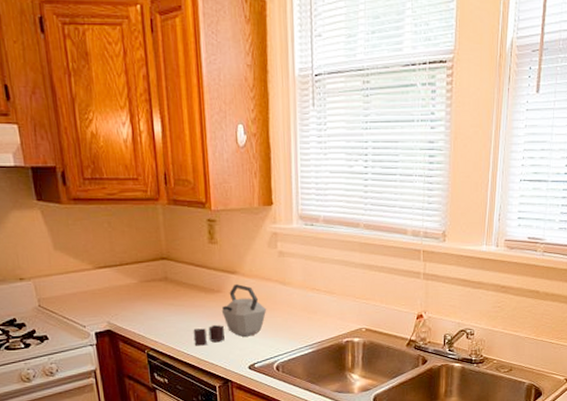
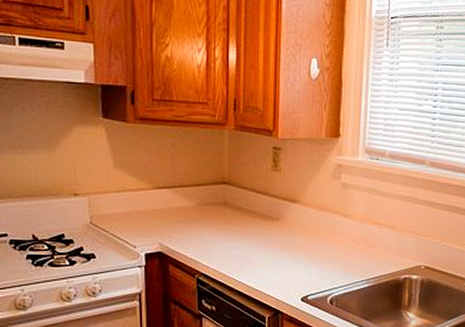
kettle: present [193,284,267,346] -> none [247,213,325,274]

